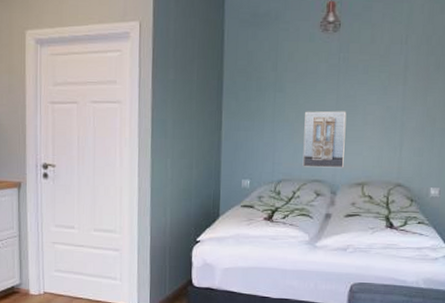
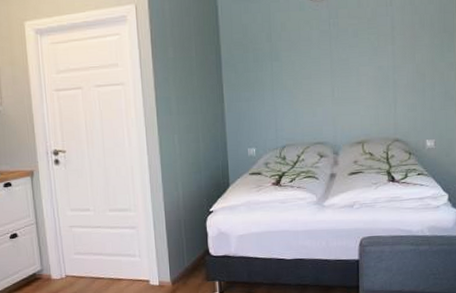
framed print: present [302,110,347,168] -> none [302,74,343,131]

